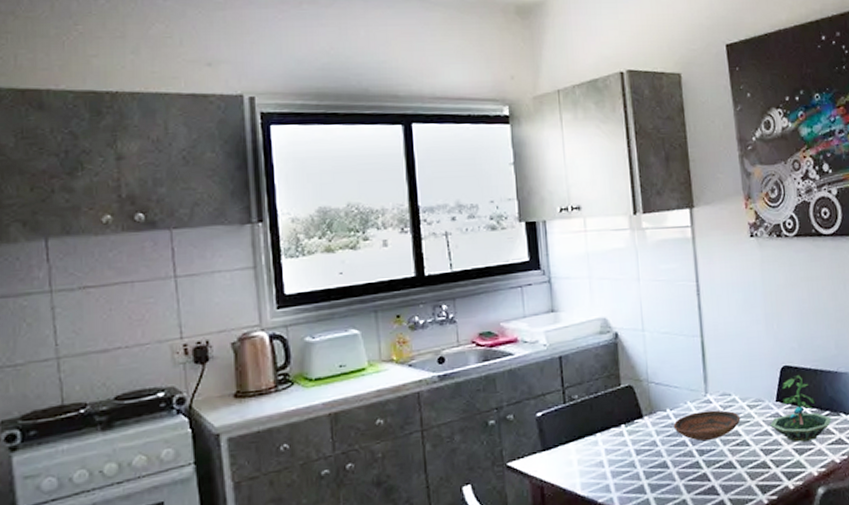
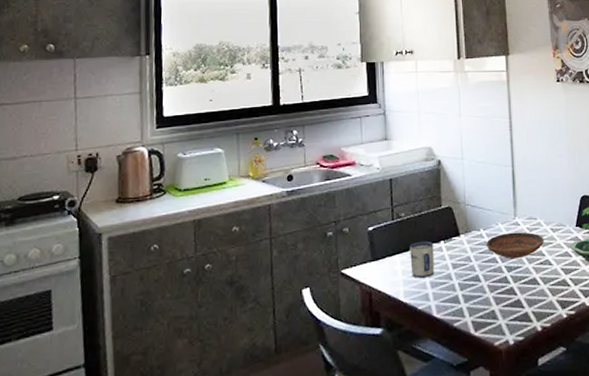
mug: none [586,425,615,468] -> present [410,241,435,278]

